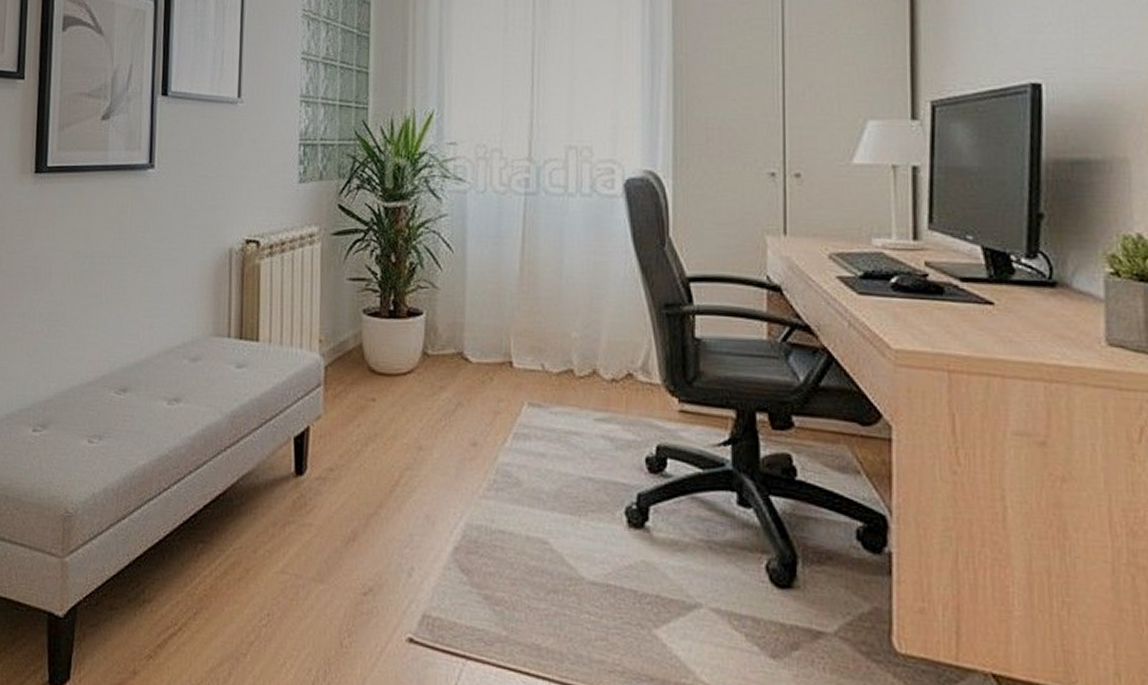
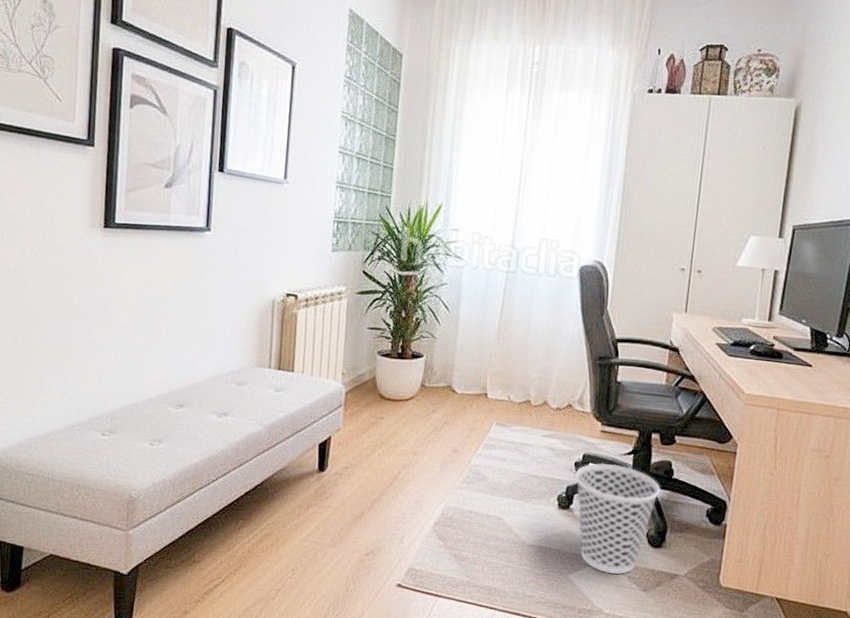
wastebasket: none [649,458,779,630] -> present [575,463,660,574]

